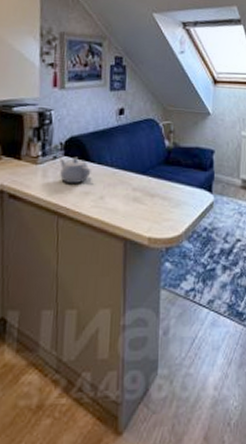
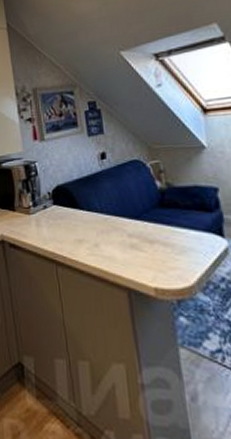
teapot: present [60,158,91,183] -> none [50,206,82,231]

